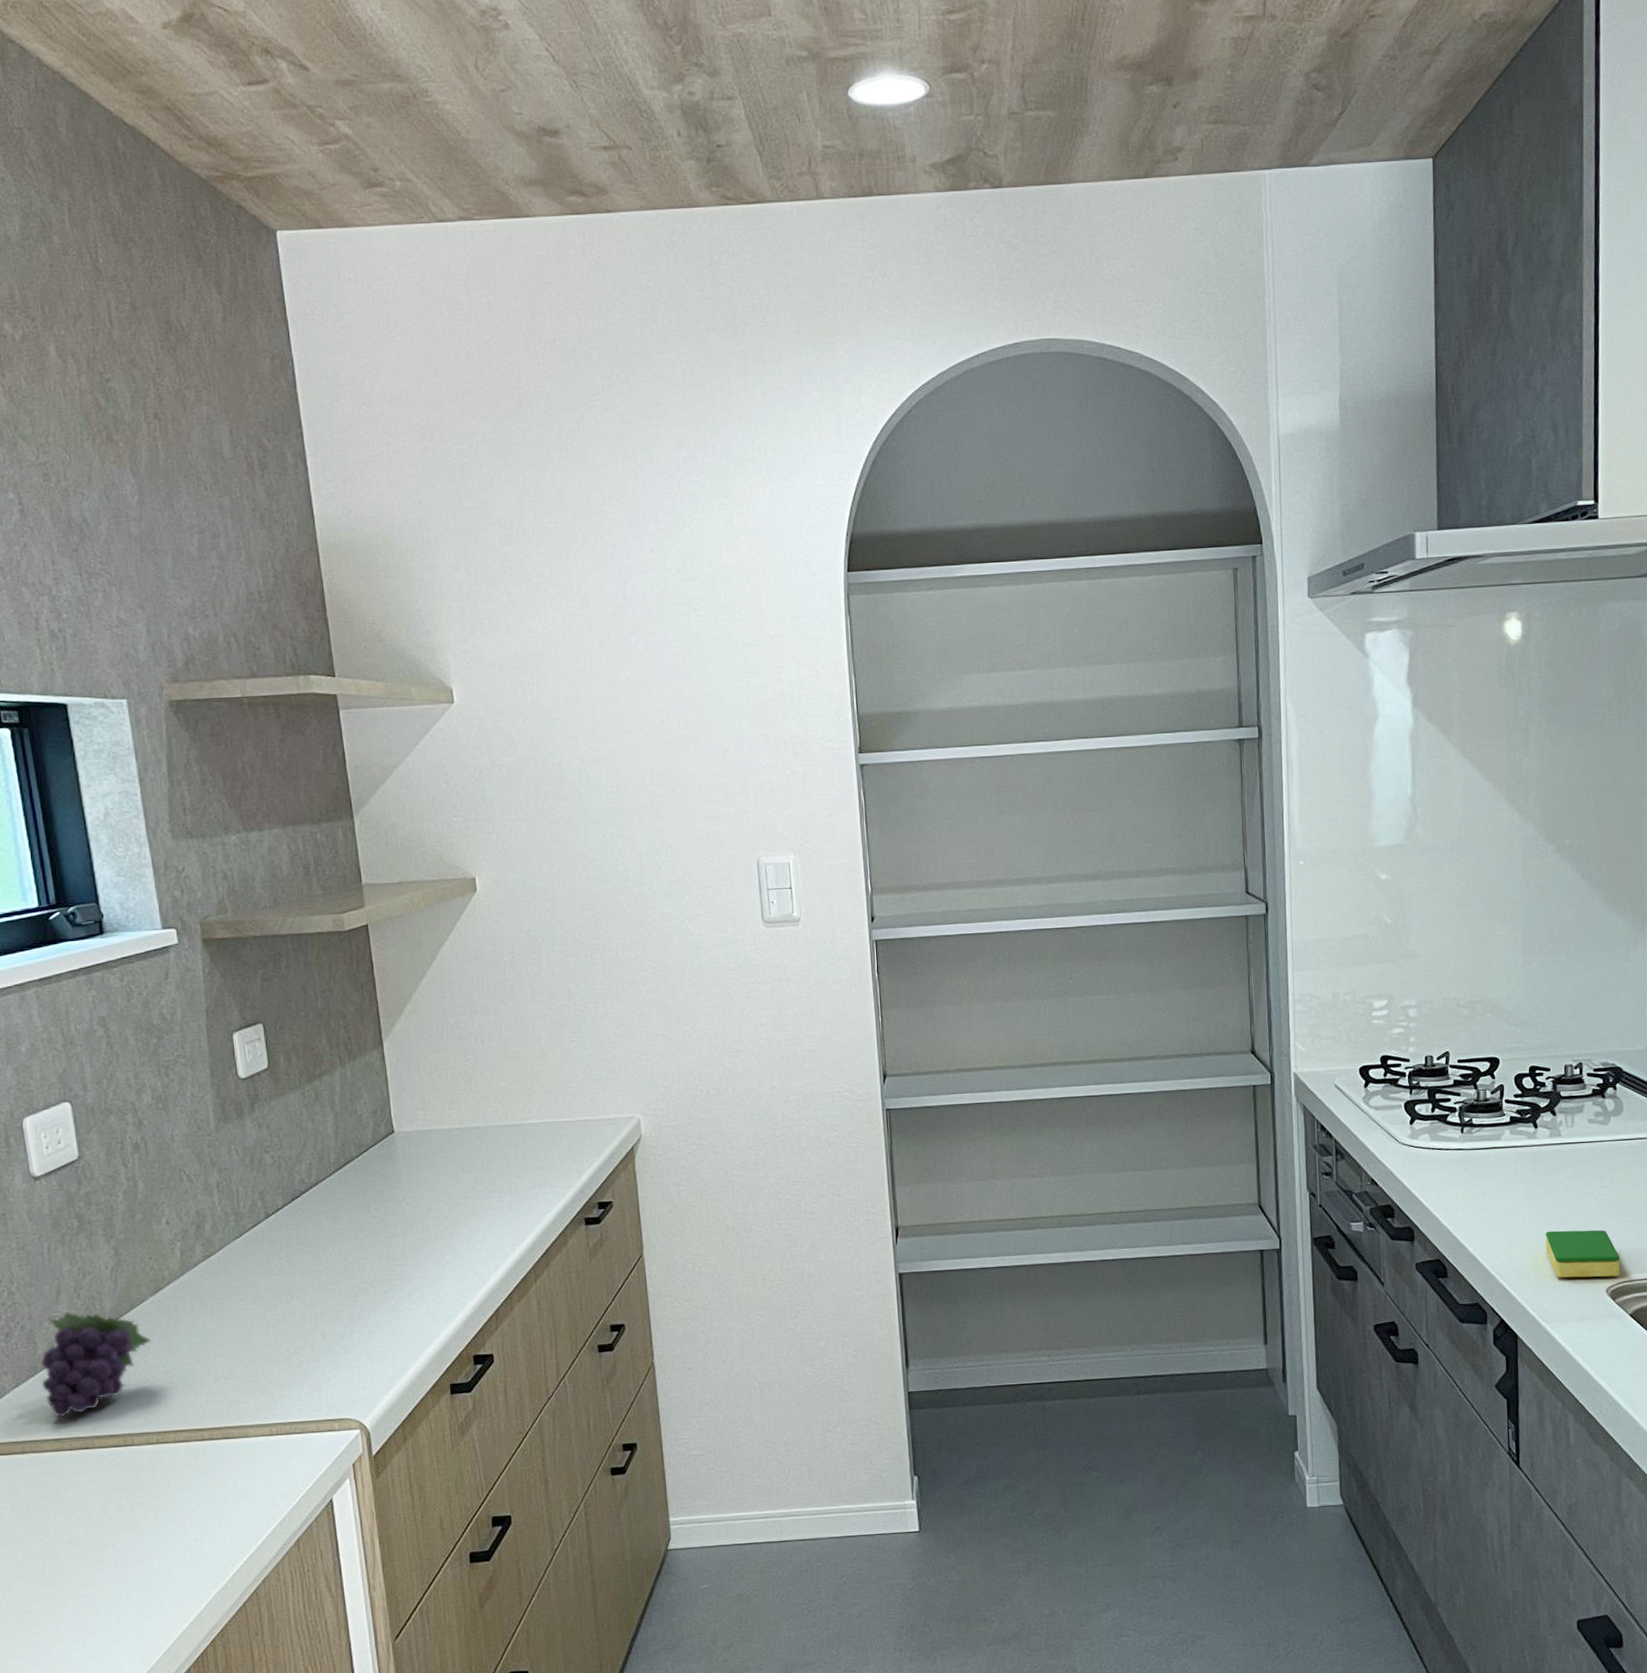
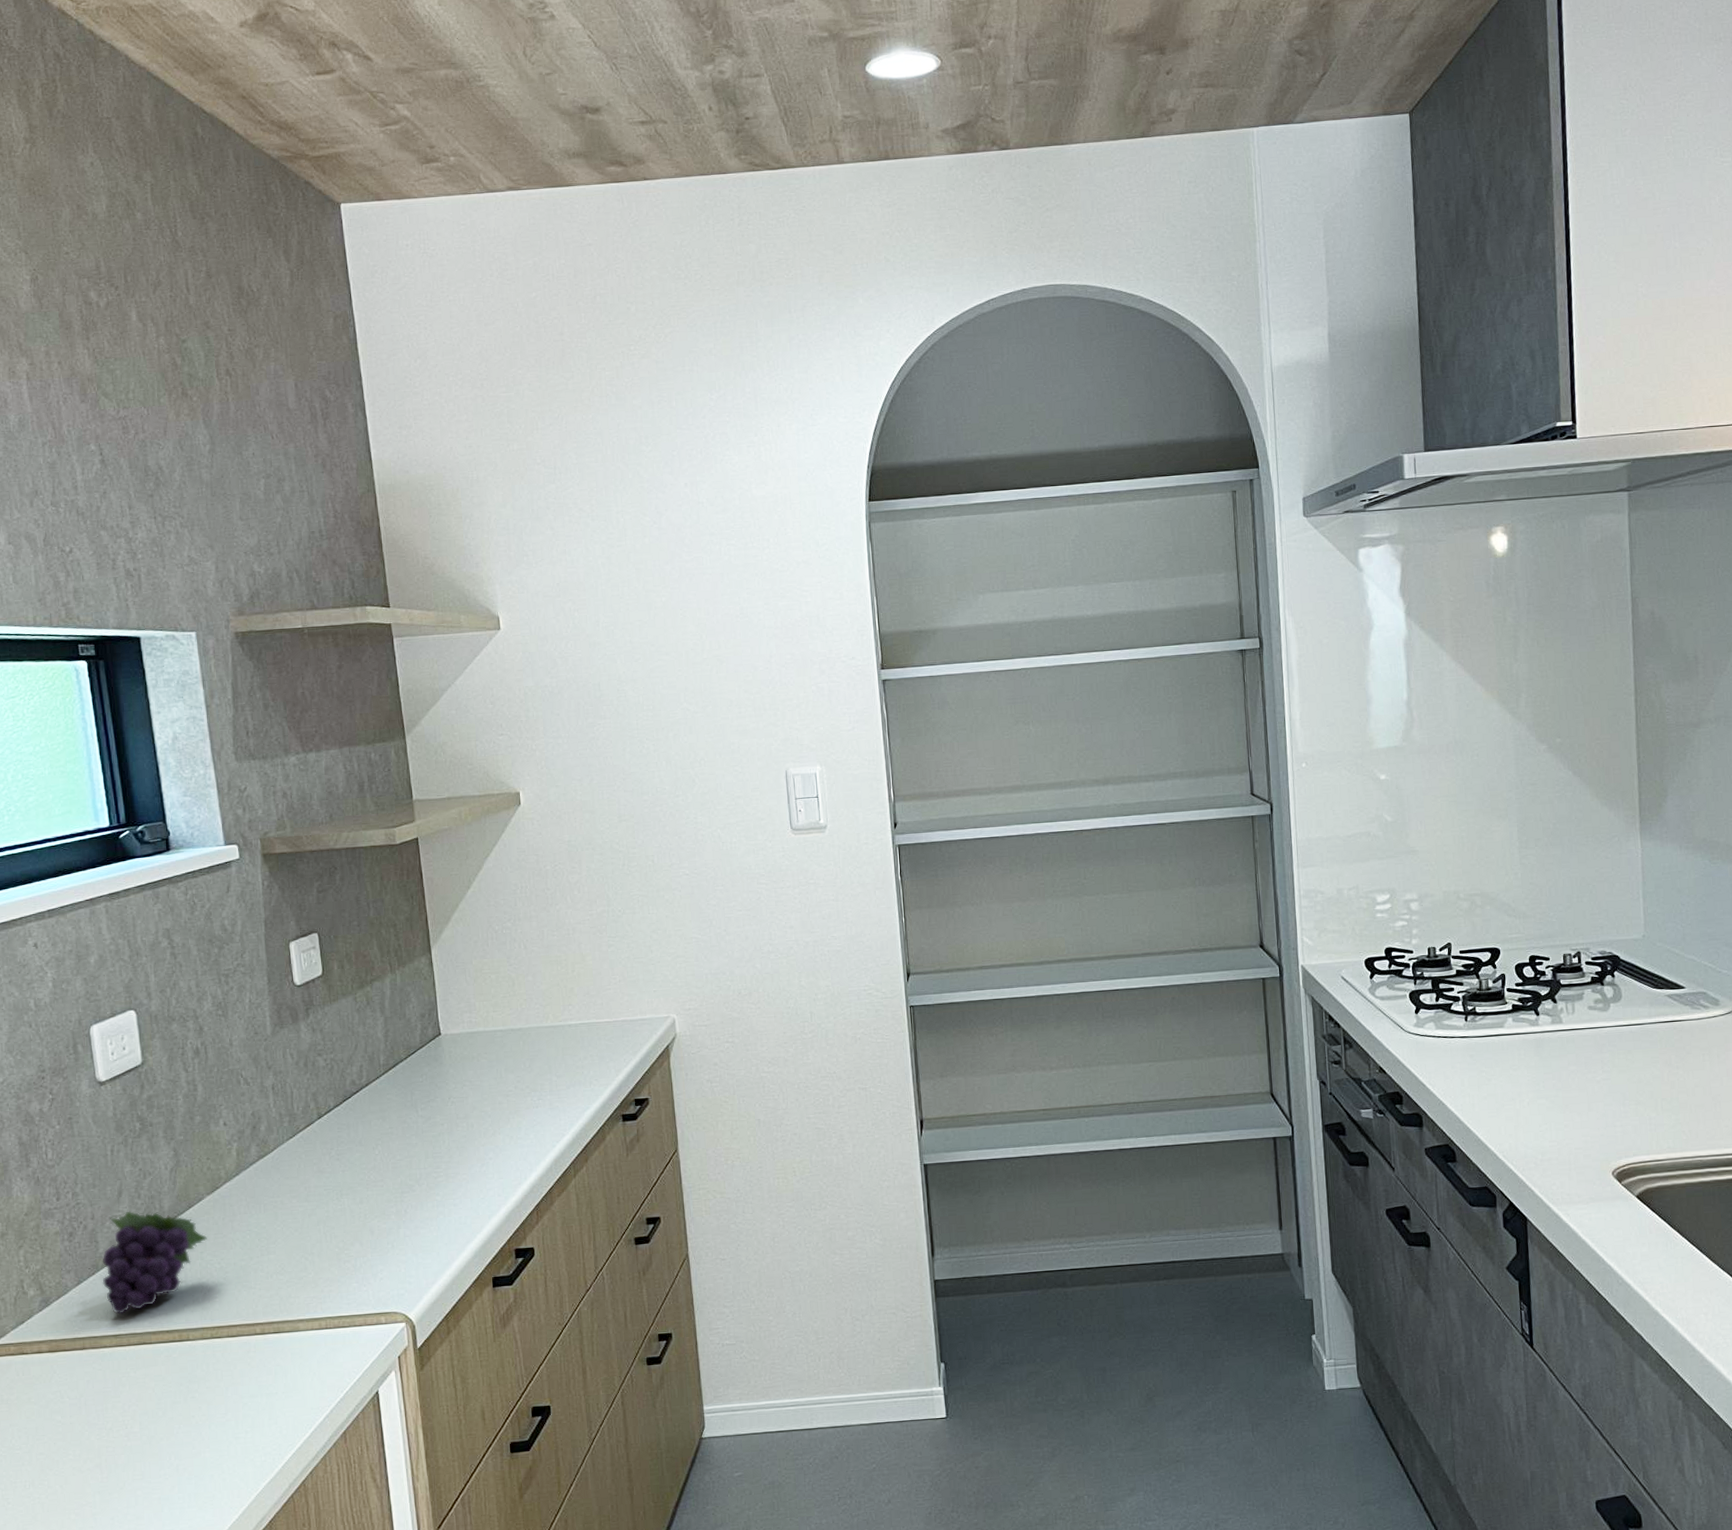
dish sponge: present [1545,1230,1620,1278] -> none [1550,1113,1625,1161]

